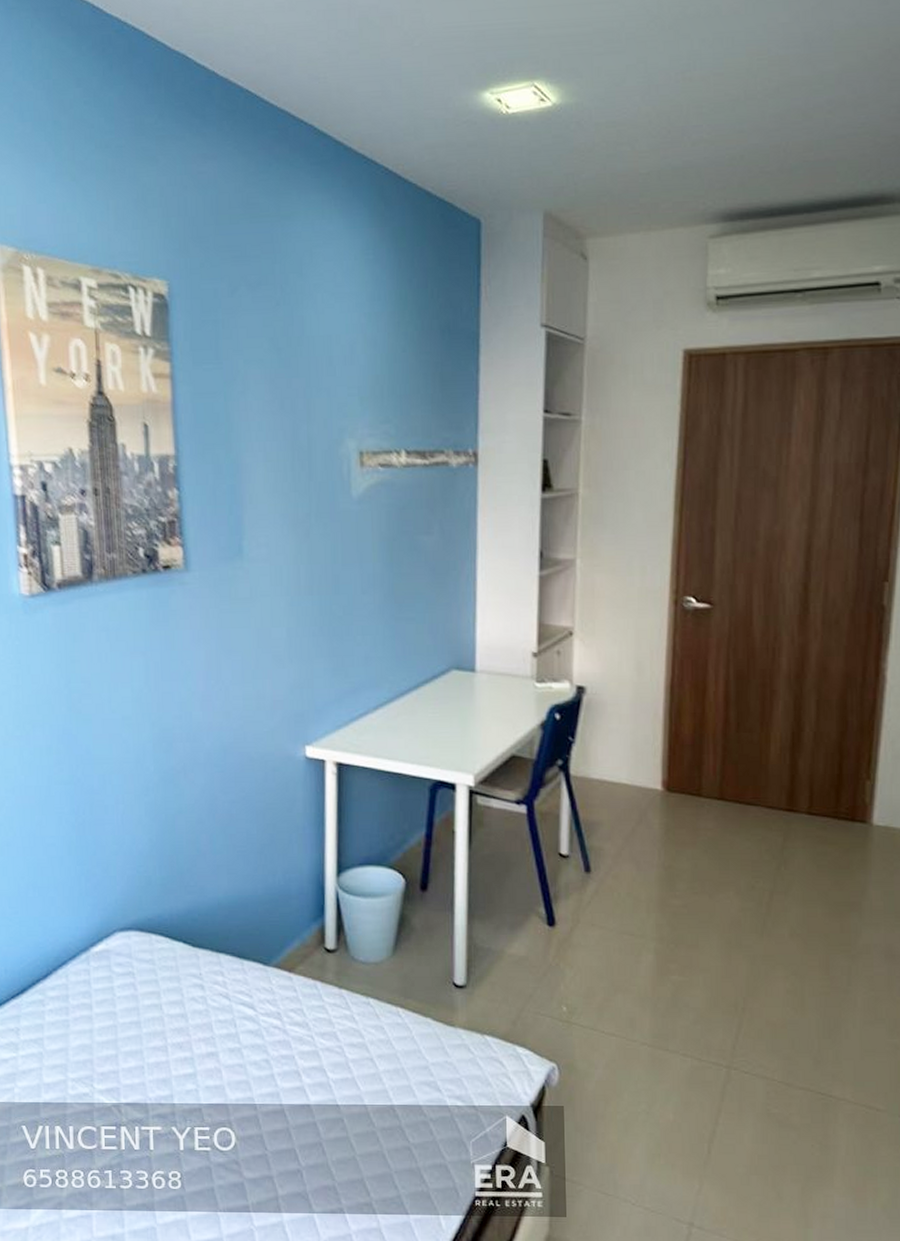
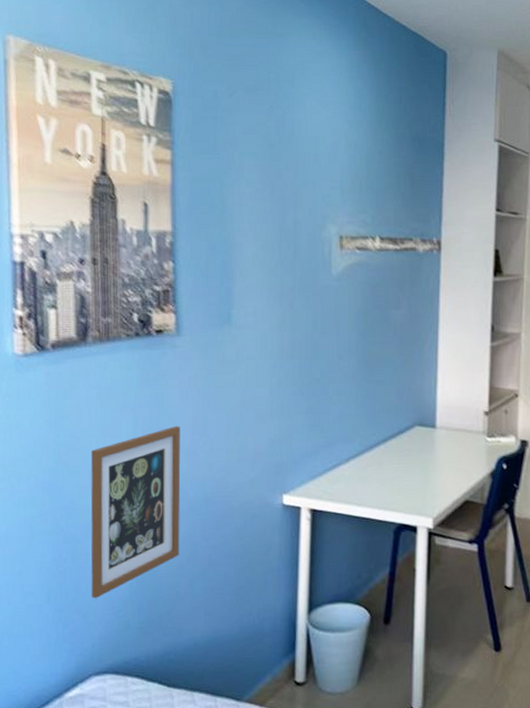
picture frame: none [104,671,199,853] -> present [90,426,181,599]

